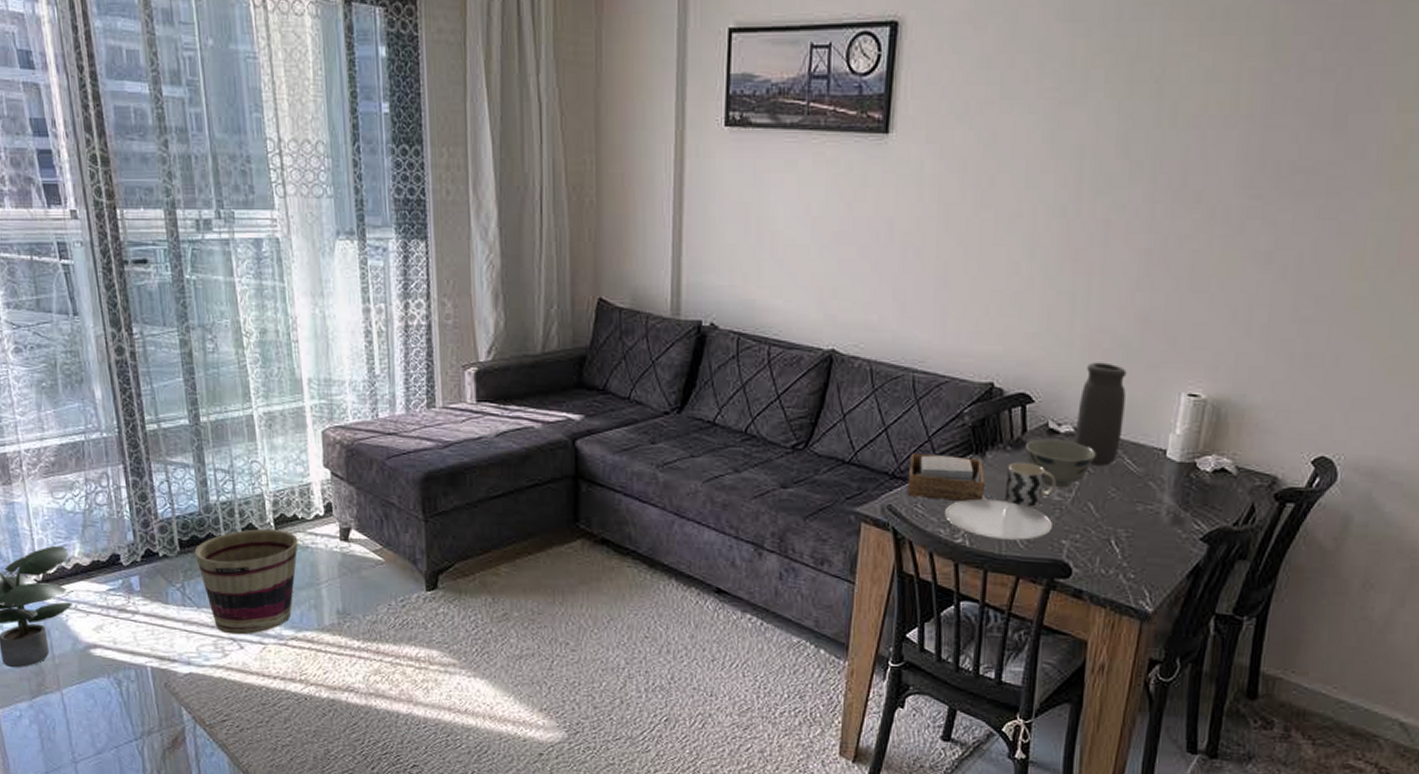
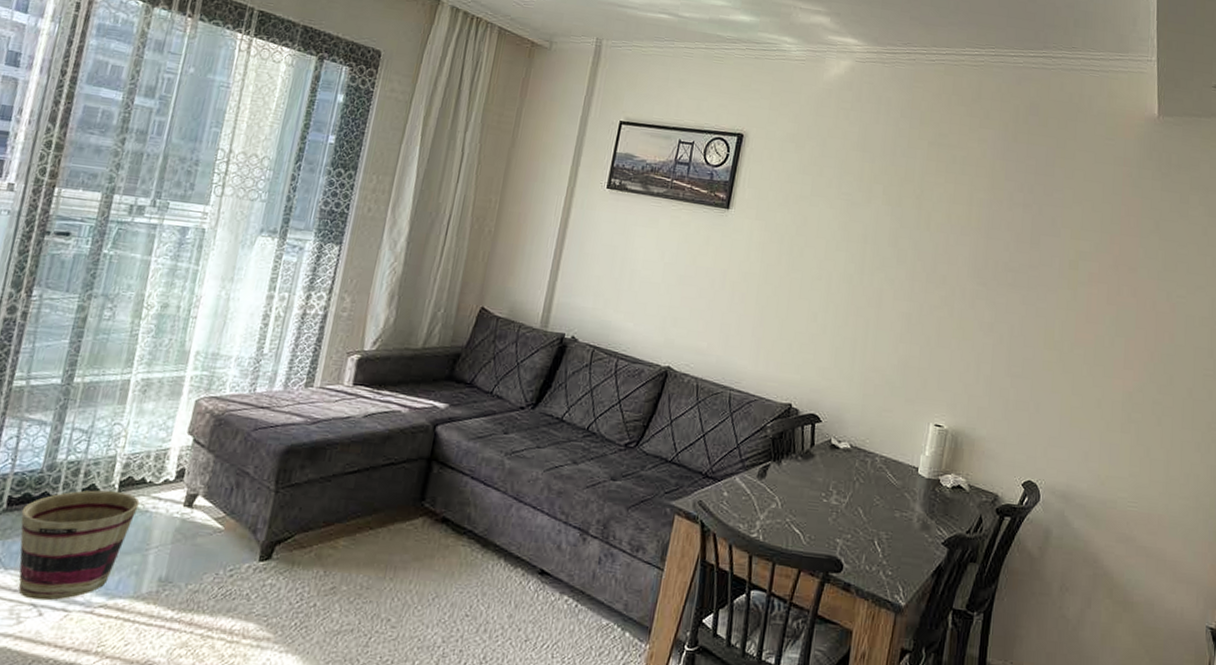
napkin holder: present [907,452,985,503] -> none [715,457,779,502]
plate: present [944,498,1052,542] -> none [744,499,830,539]
cup: present [1004,461,1056,509] -> none [793,470,835,511]
bowl: present [1026,438,1097,488] -> none [813,452,866,495]
vase: present [1074,362,1127,466] -> none [850,394,891,478]

